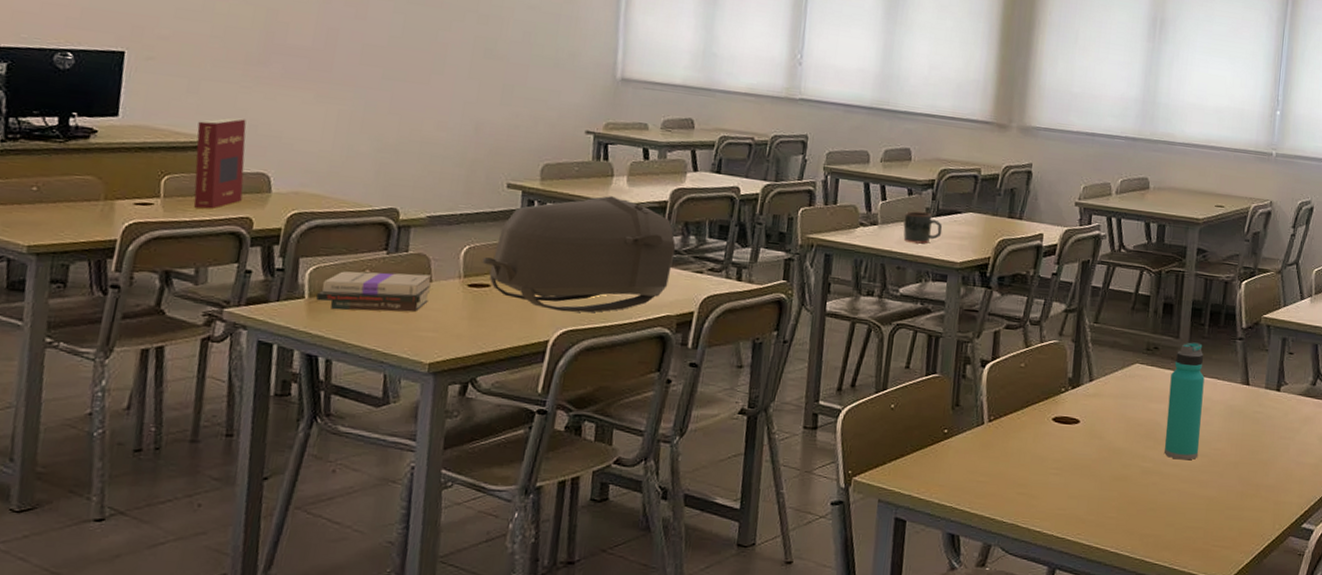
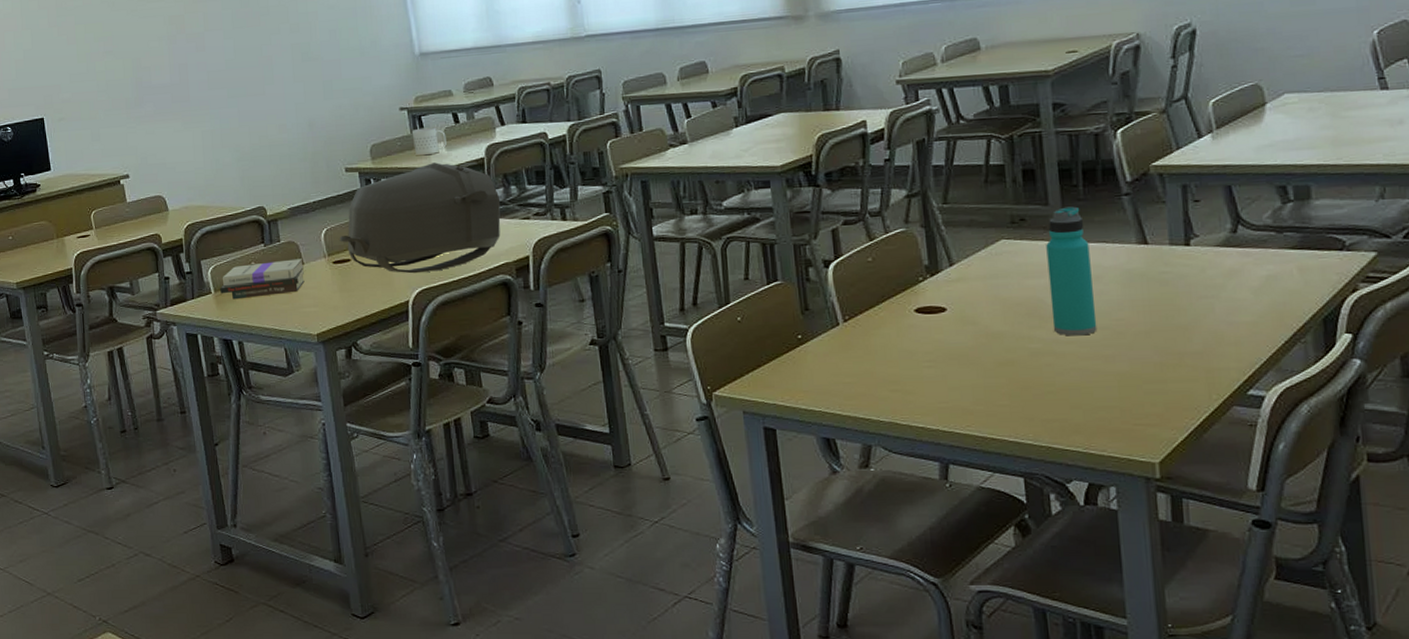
book: present [193,117,247,210] -> none [105,154,149,233]
mug: none [591,156,631,188] -> present [411,127,447,156]
mug: present [903,211,943,244] -> none [713,122,756,155]

